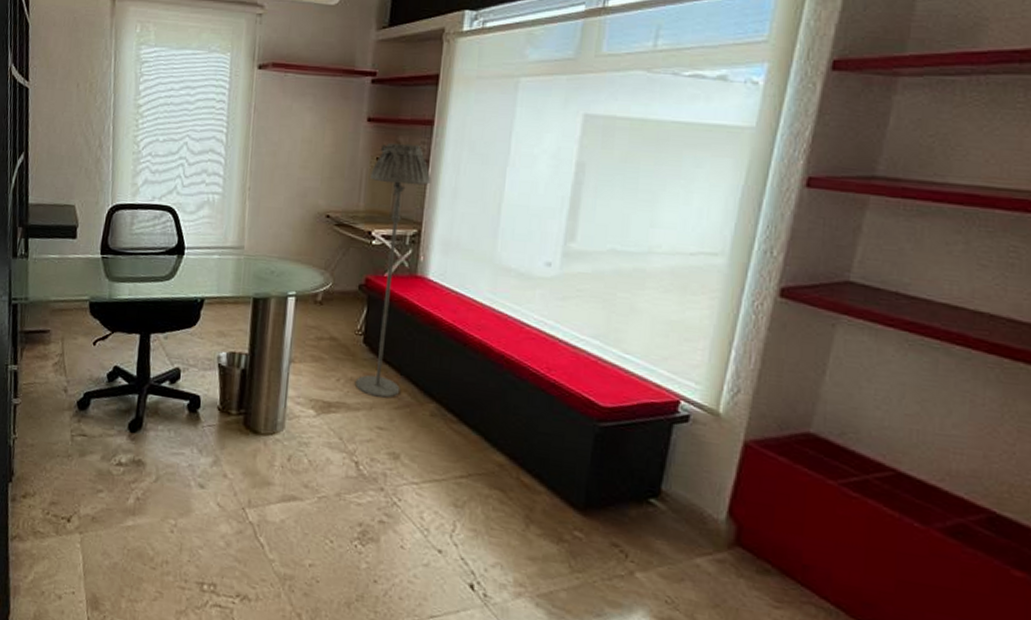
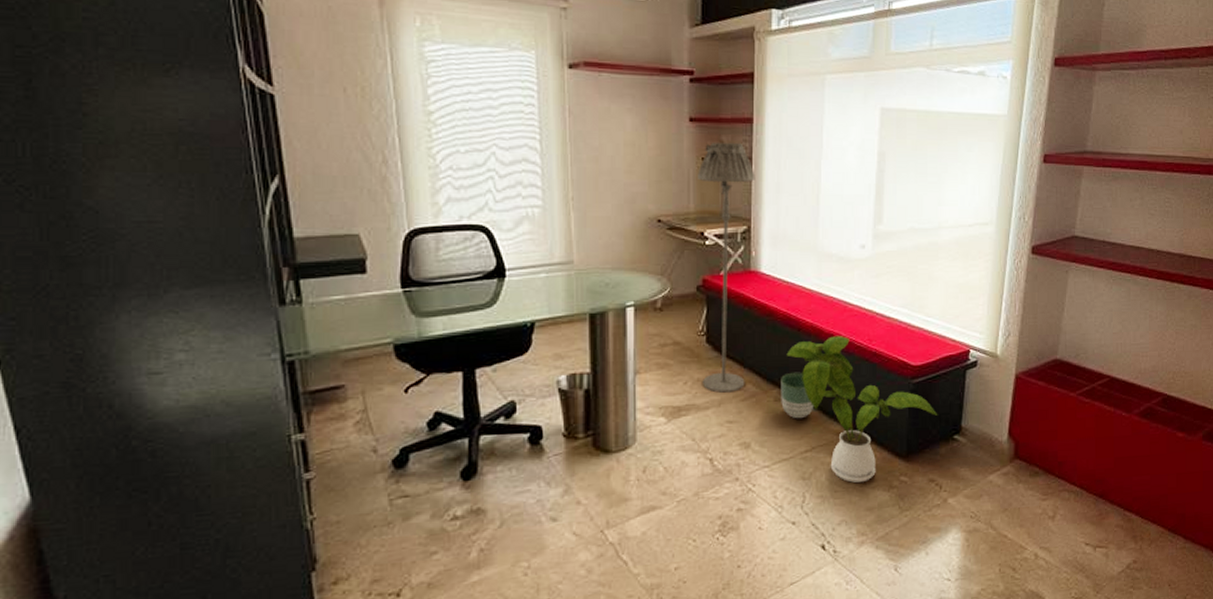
planter: none [437,388,475,441] -> present [781,372,814,419]
house plant: none [448,357,630,527] -> present [786,336,938,483]

